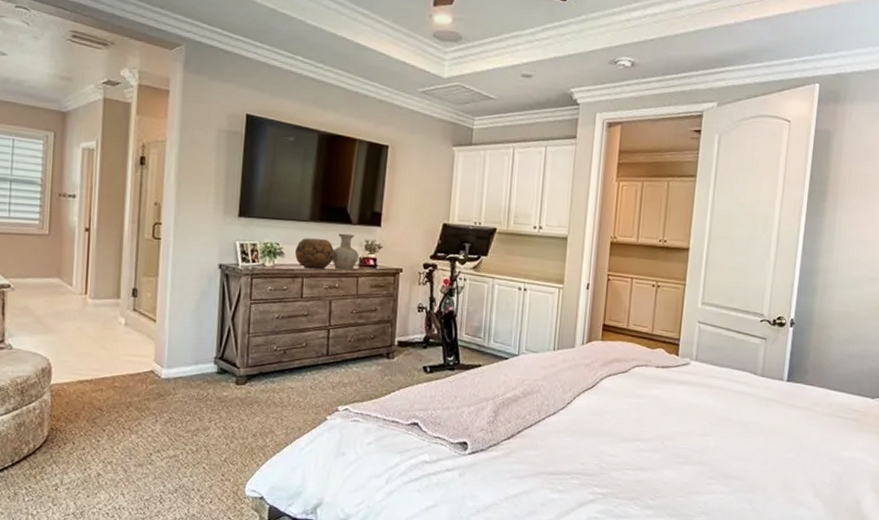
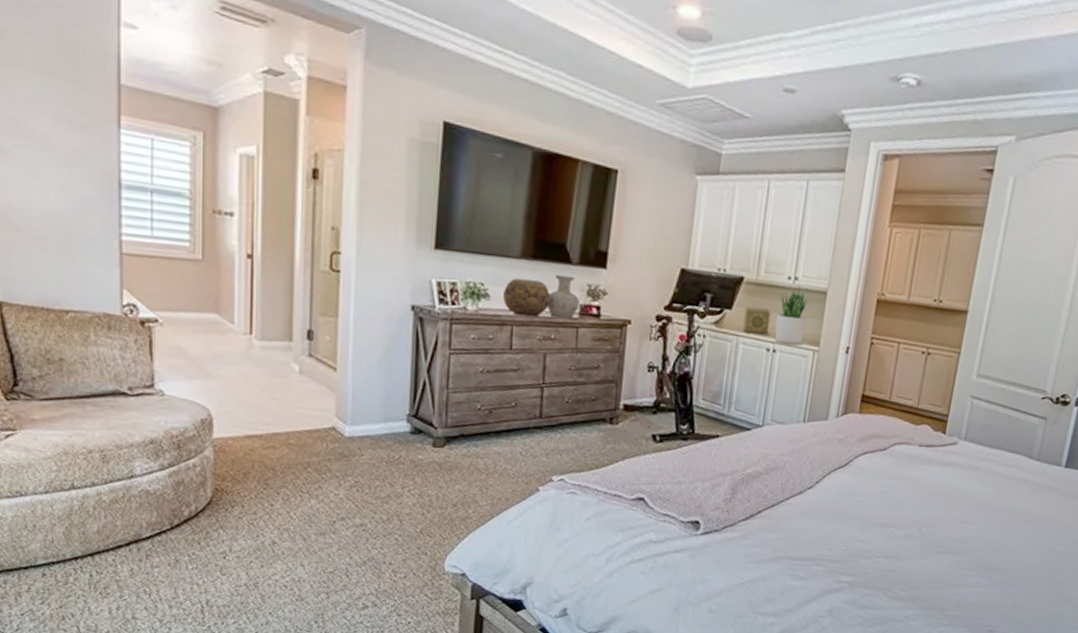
decorative box: none [498,253,520,277] -> present [743,306,771,335]
planter: none [525,235,552,285] -> present [775,287,808,346]

